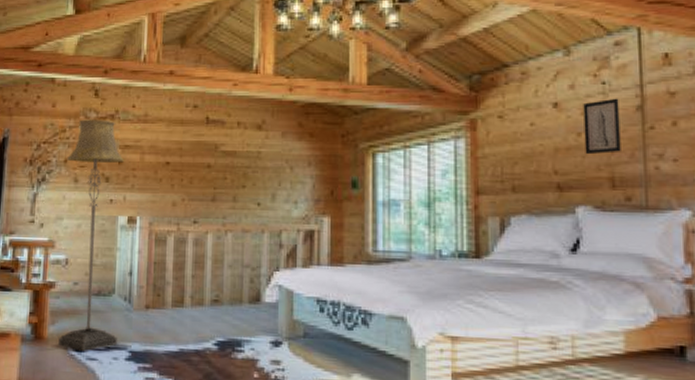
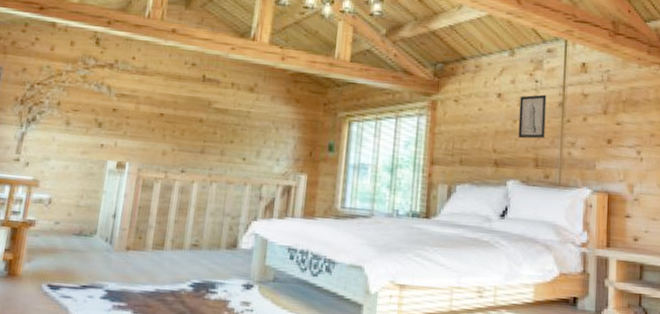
floor lamp: present [58,119,125,351] -> none [32,65,120,289]

